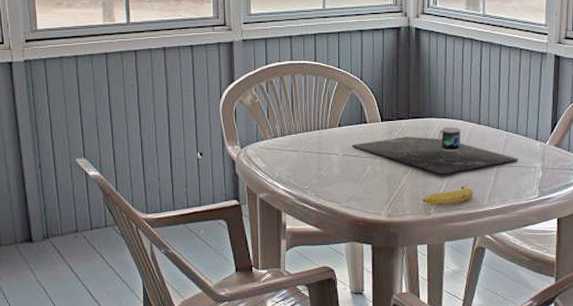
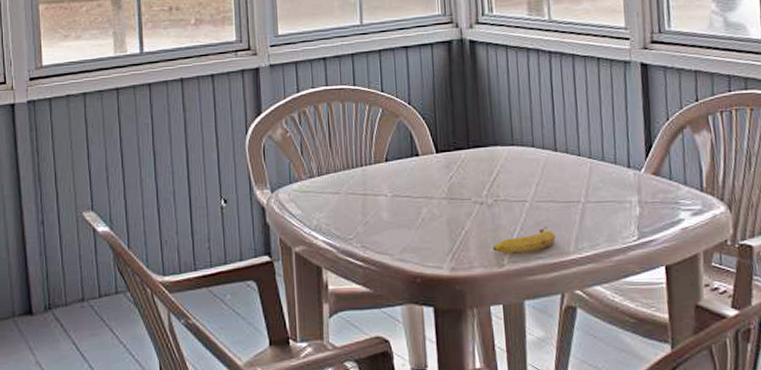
place setting: present [351,126,519,175] -> none [402,155,609,216]

